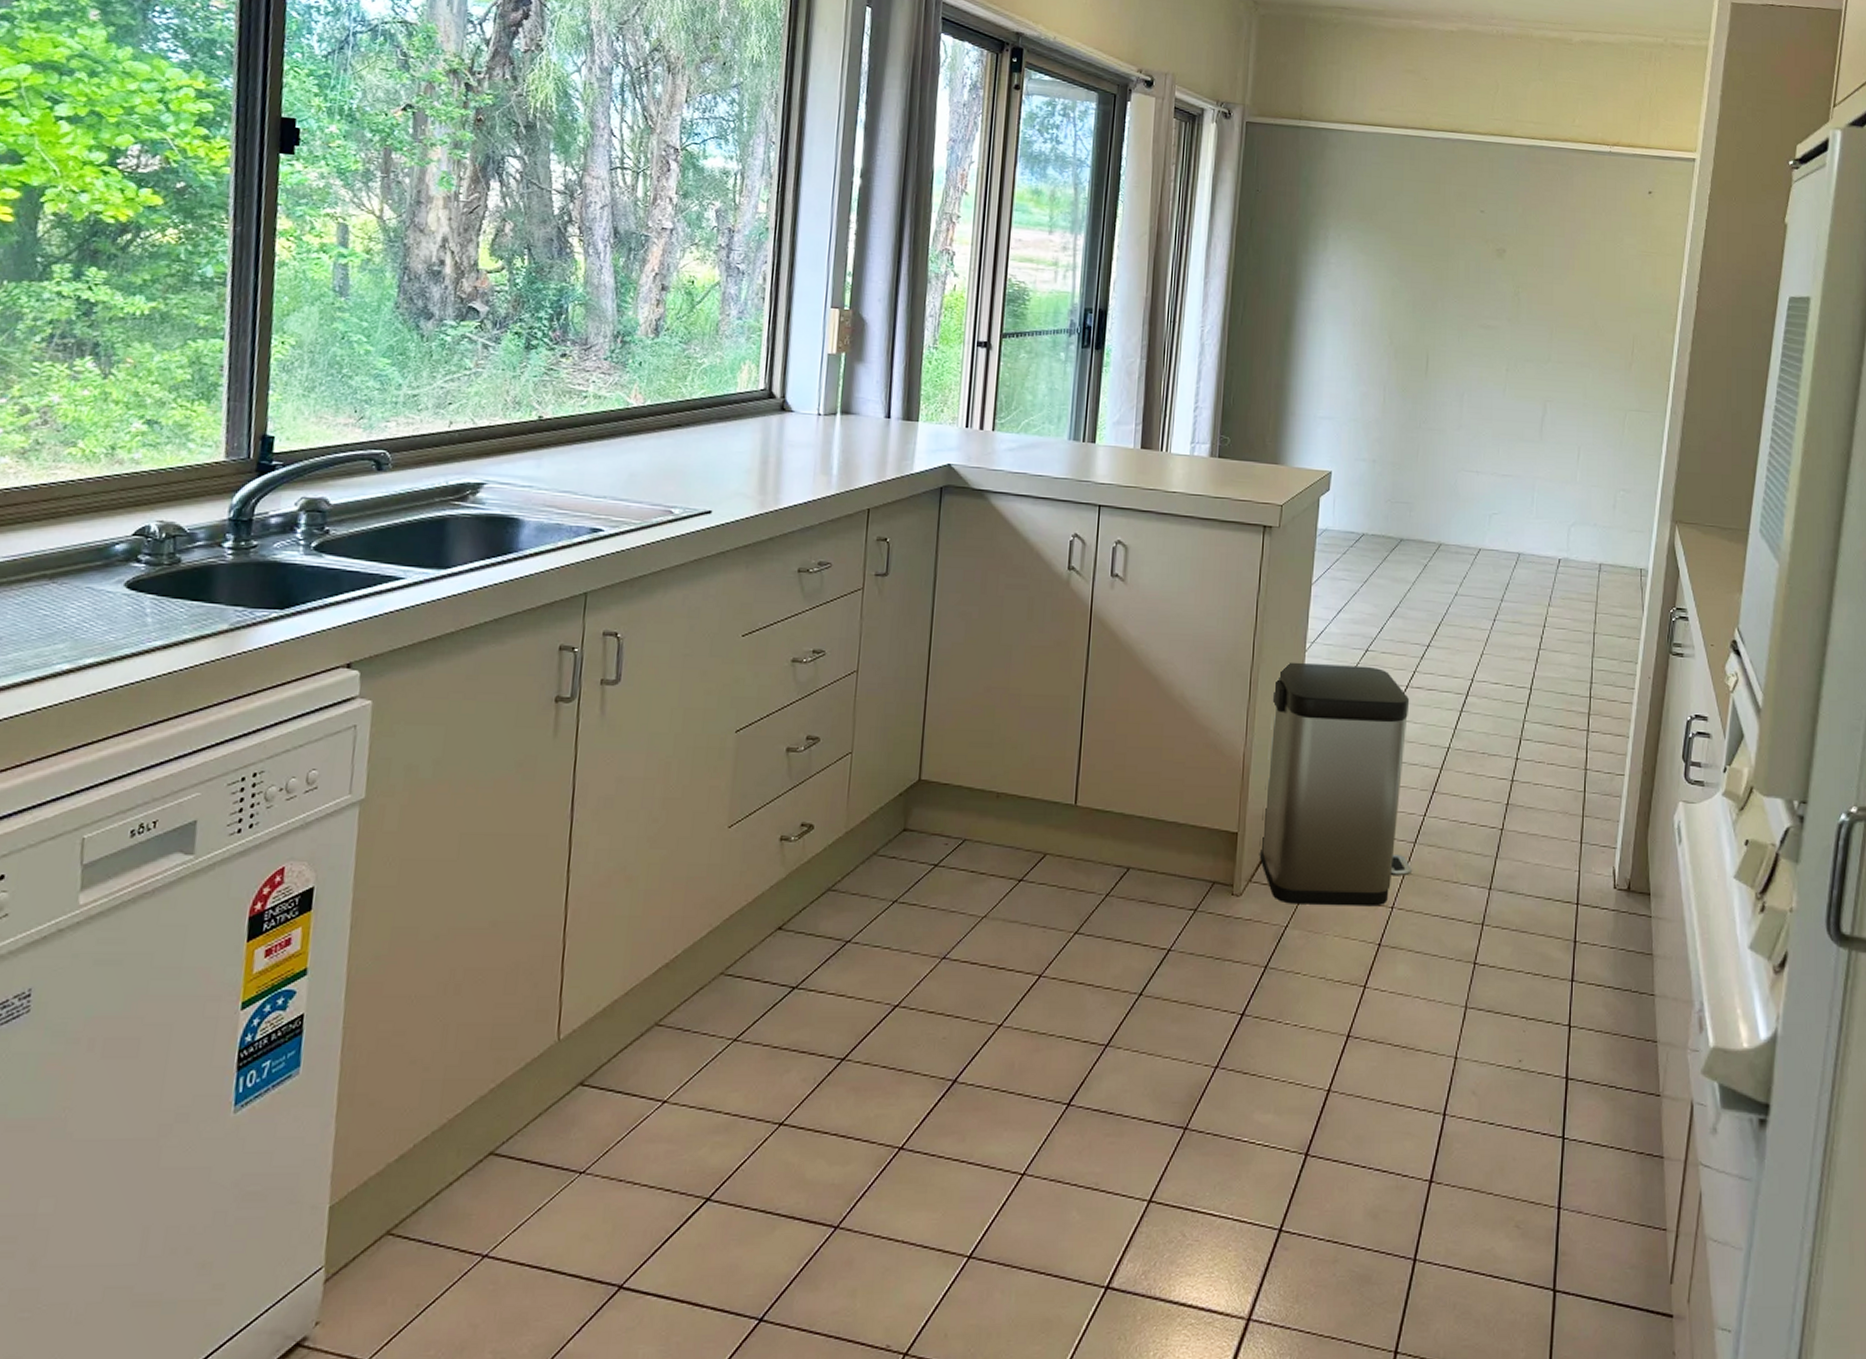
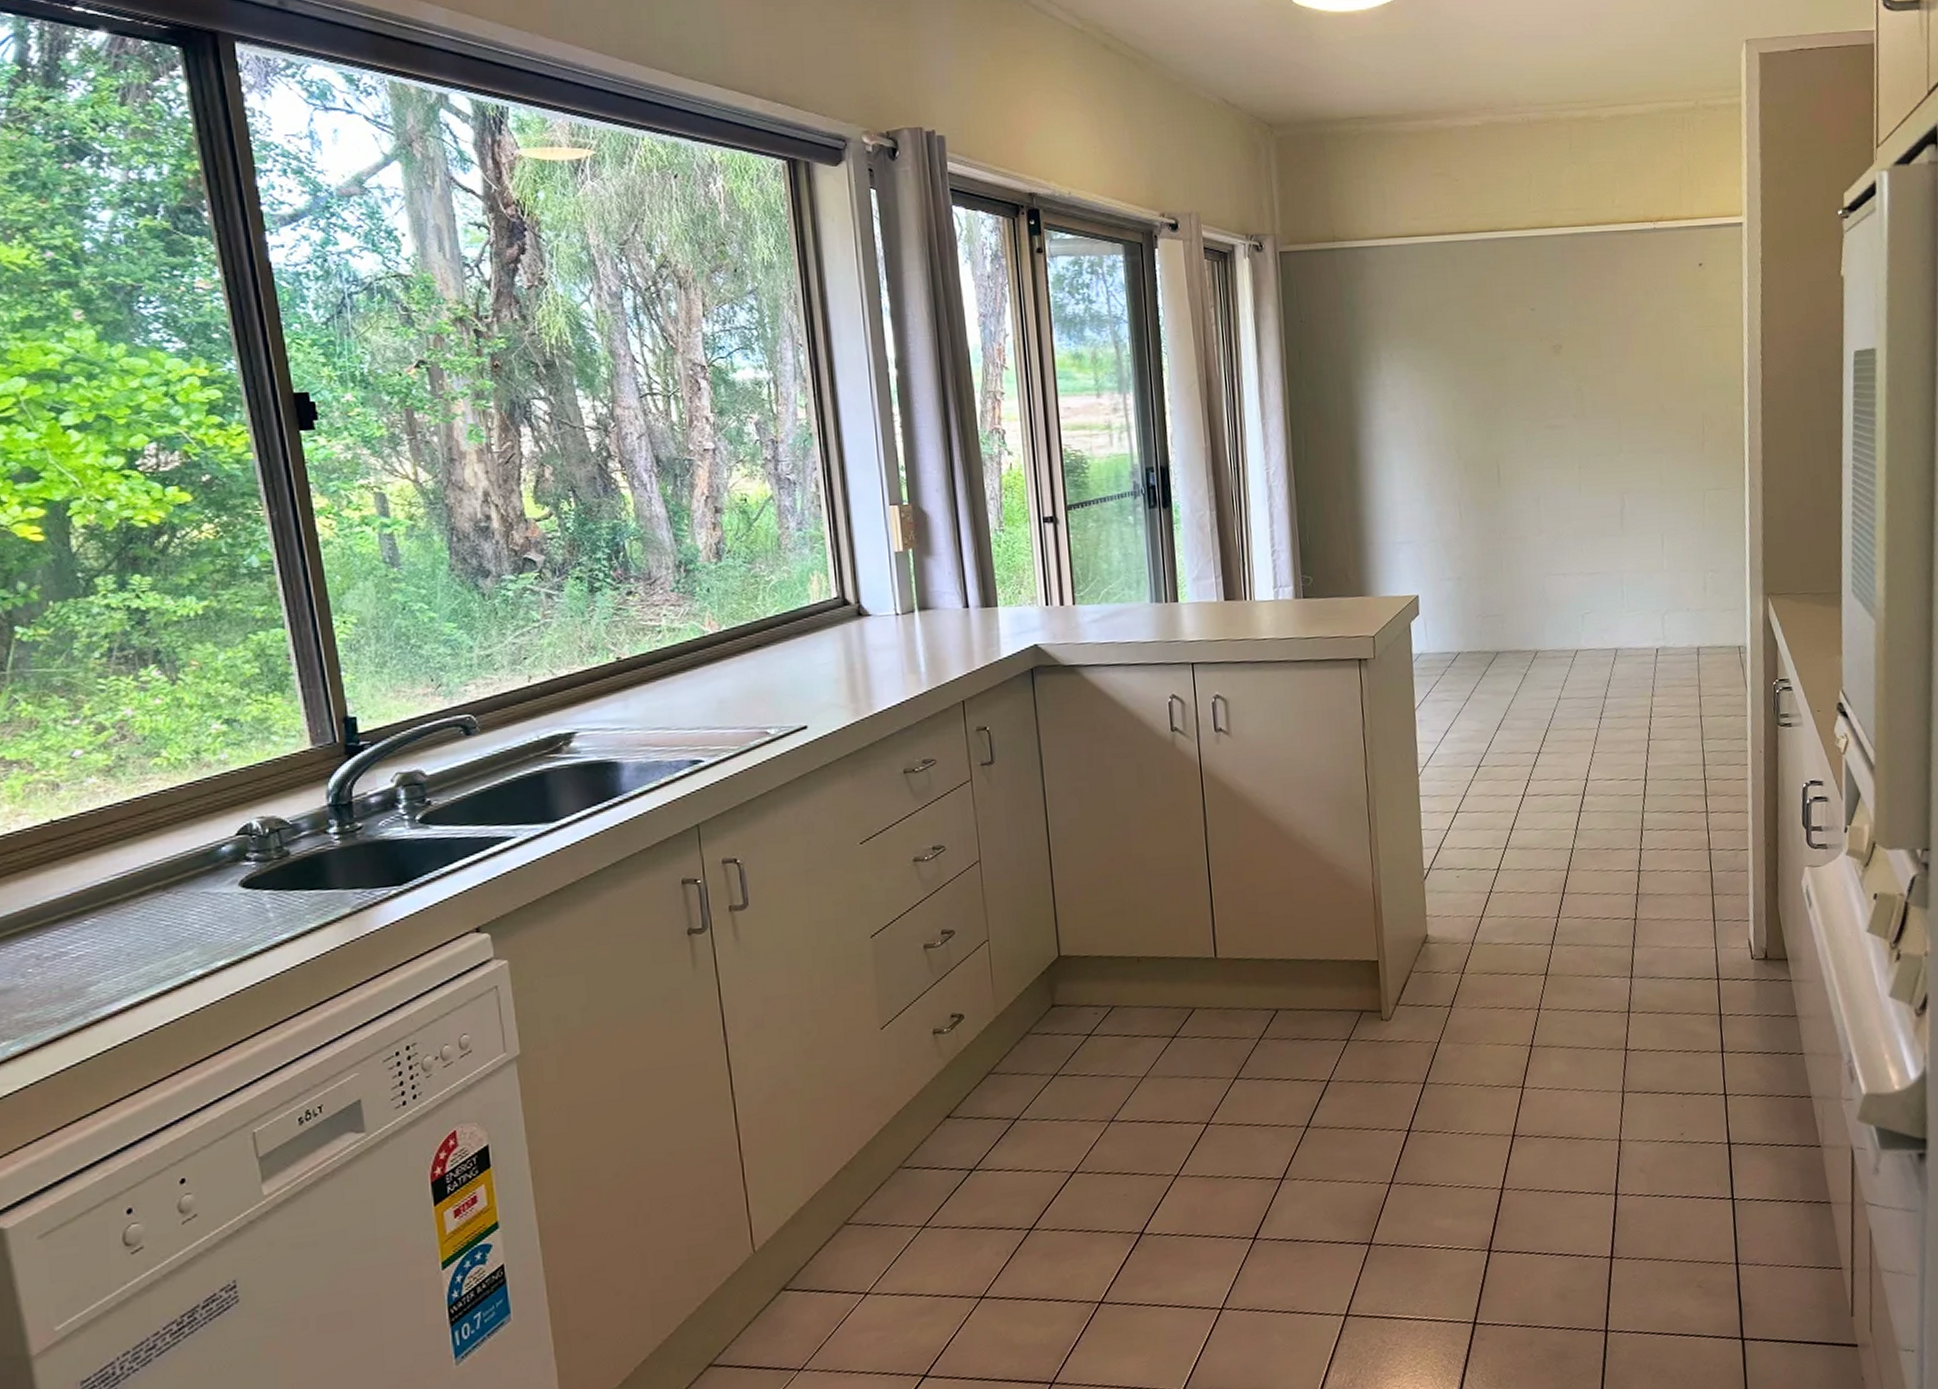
pedal bin: present [1259,662,1413,907] -> none [1392,781,1554,1021]

